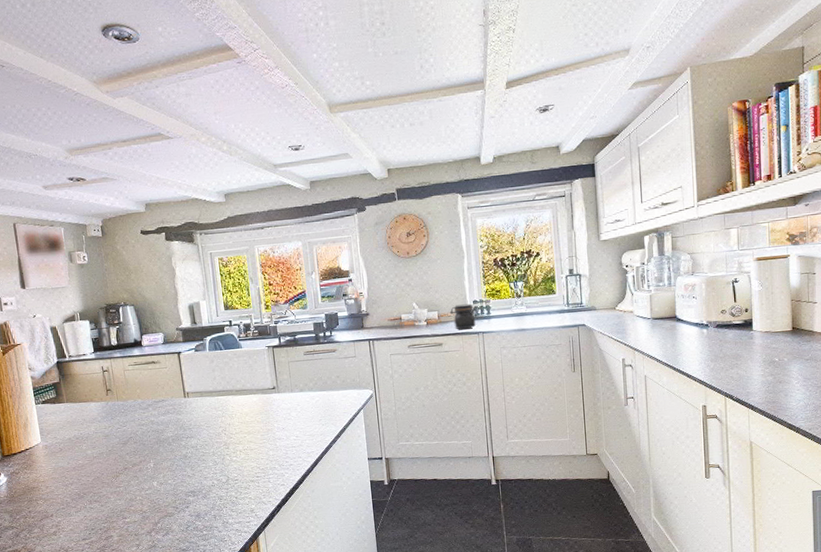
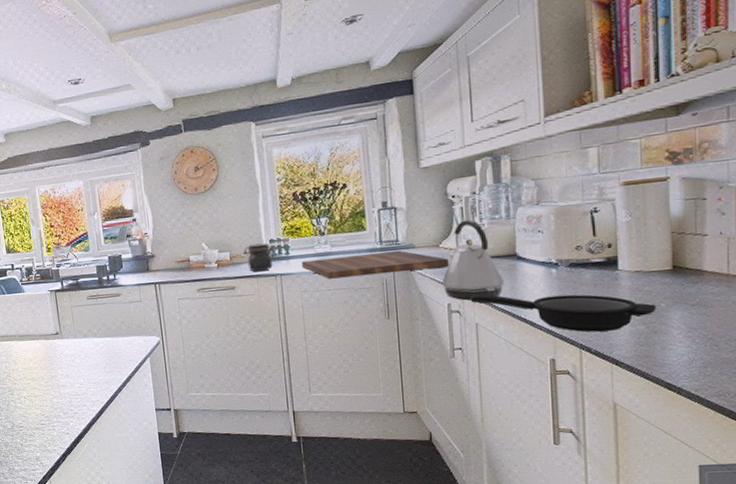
cutting board: none [501,311,623,337] -> present [302,250,449,279]
kettle: none [617,286,667,356] -> present [441,219,505,301]
frying pan: none [640,350,781,383] -> present [470,293,656,332]

